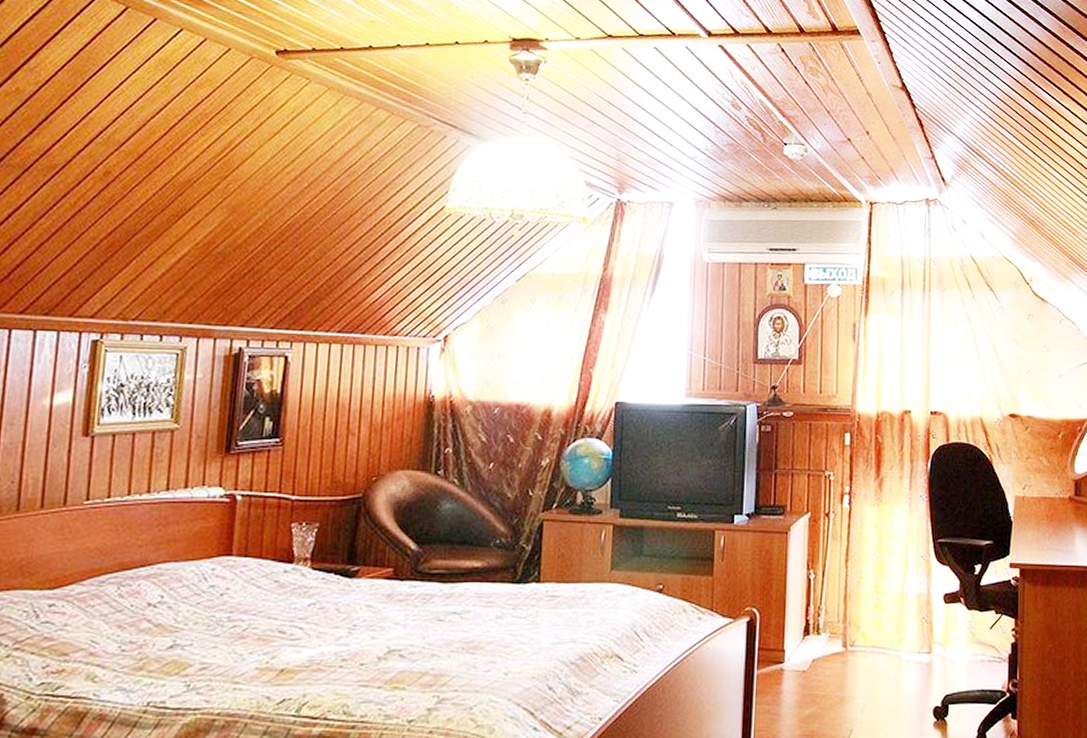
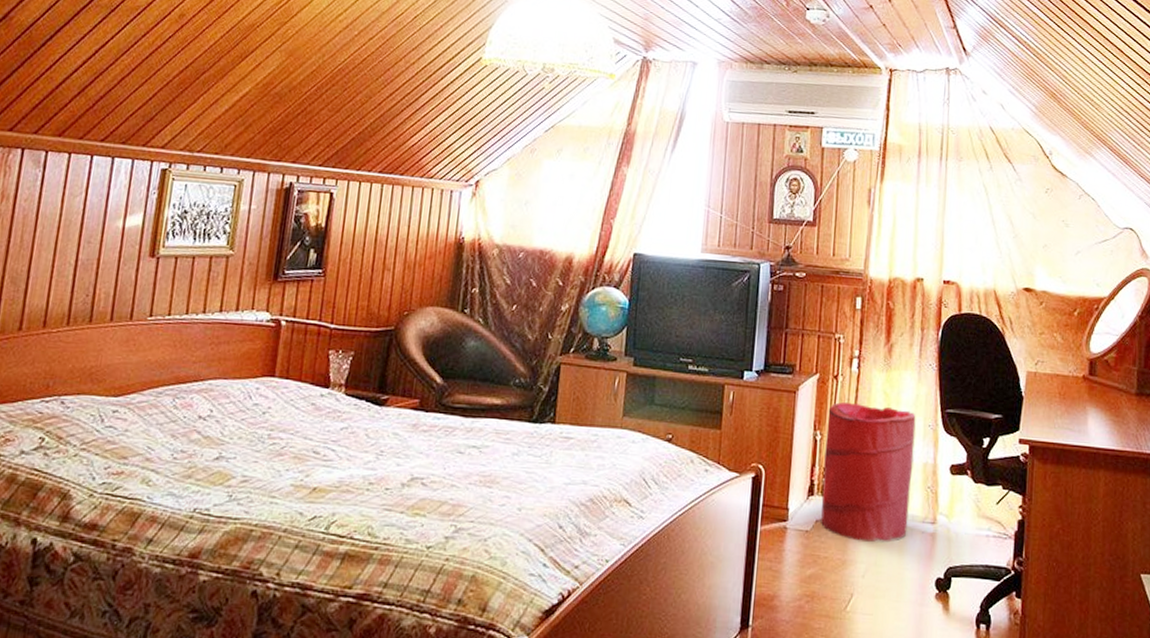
laundry hamper: none [817,539,909,678] -> present [821,401,916,544]

